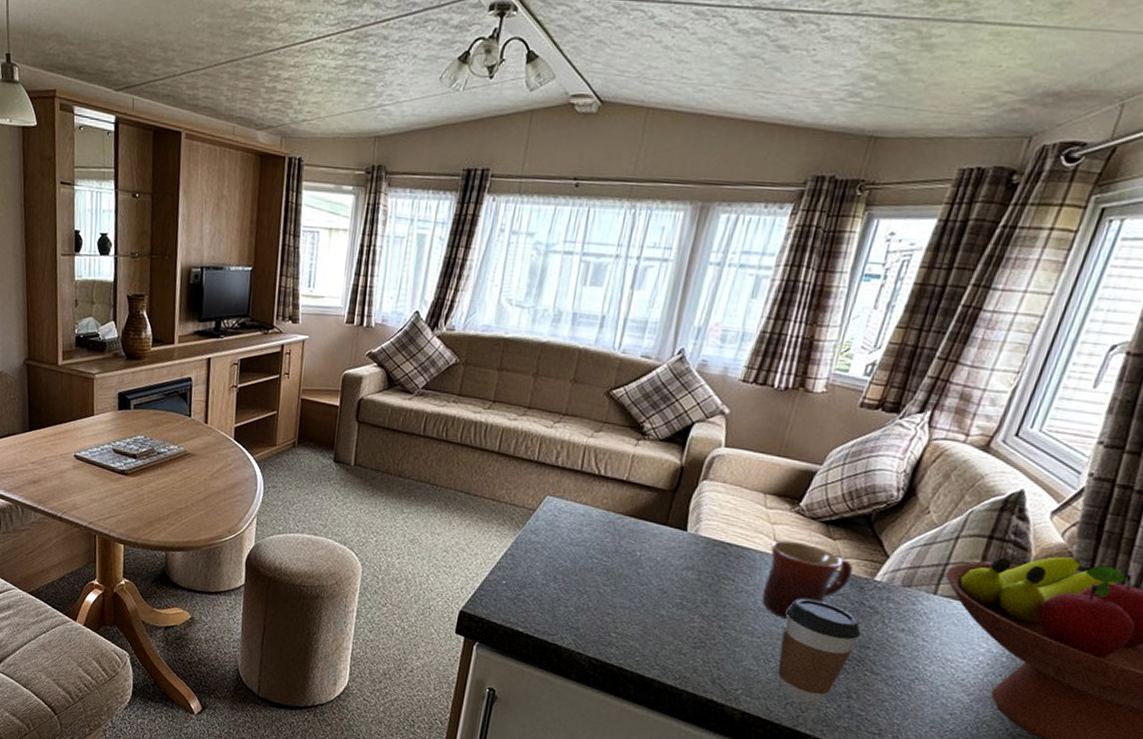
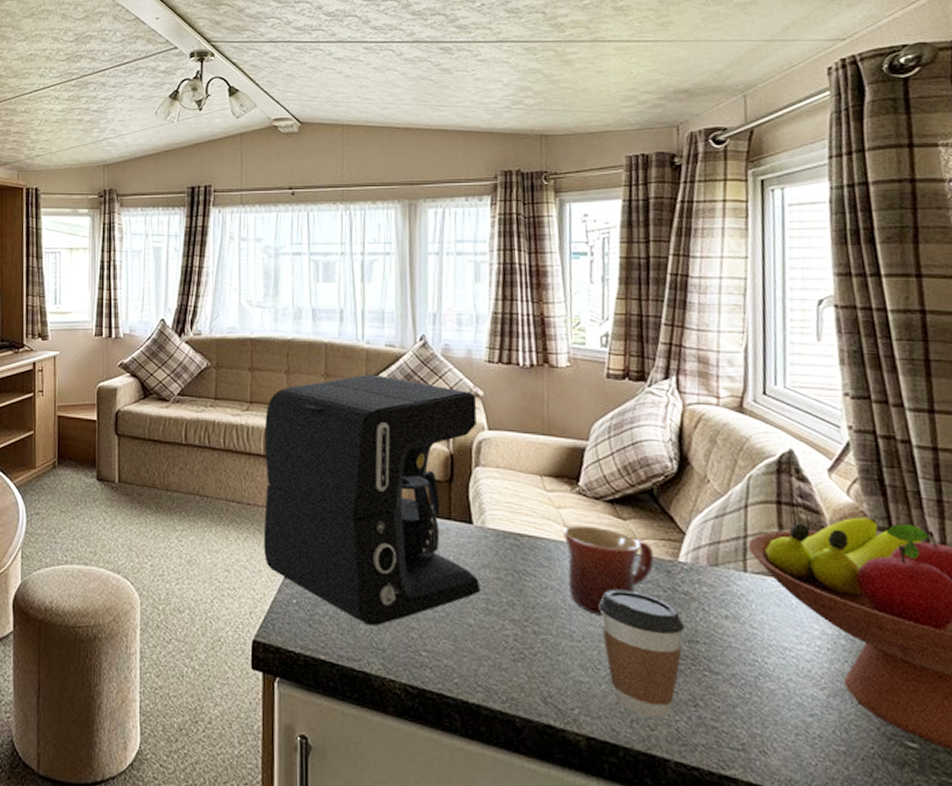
coffee maker: none [482,383,722,609] -> present [263,374,481,626]

